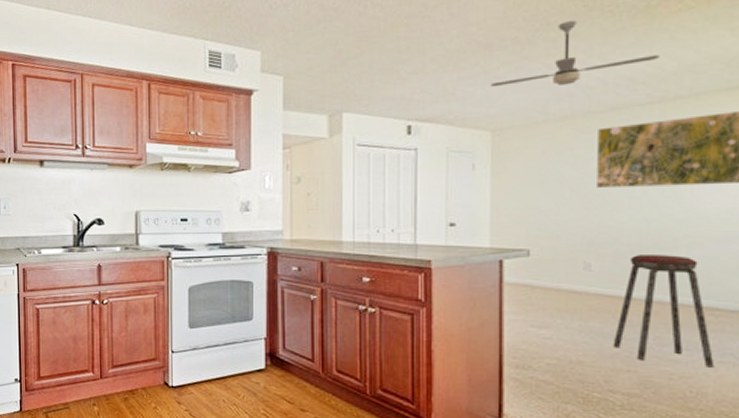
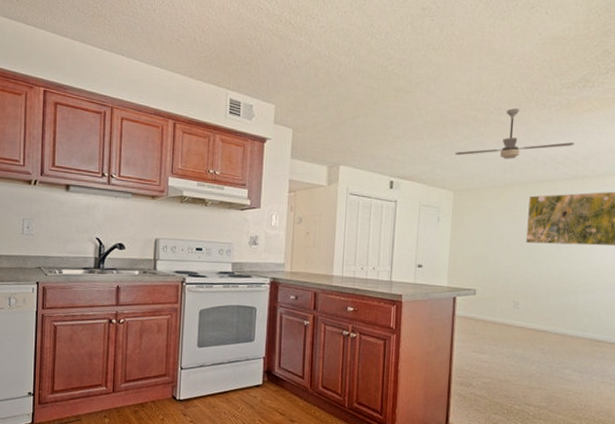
music stool: present [613,255,715,369] -> none [530,297,598,387]

